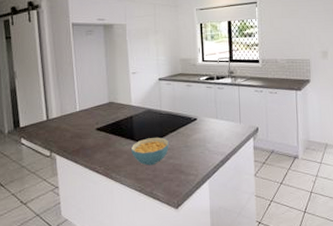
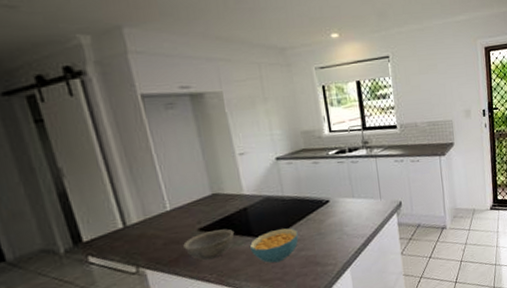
bowl: none [84,131,121,155] -> present [183,229,235,261]

